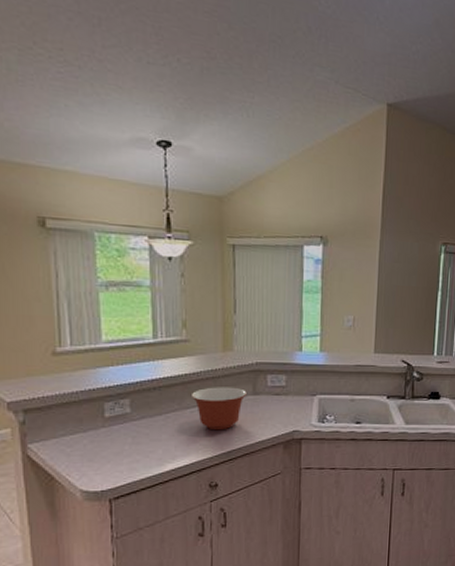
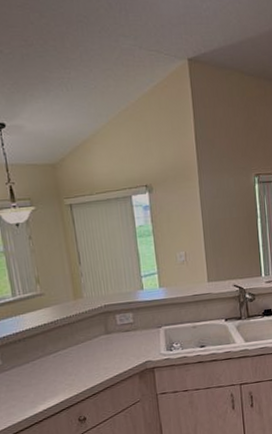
mixing bowl: present [190,387,246,431] -> none [51,329,100,370]

